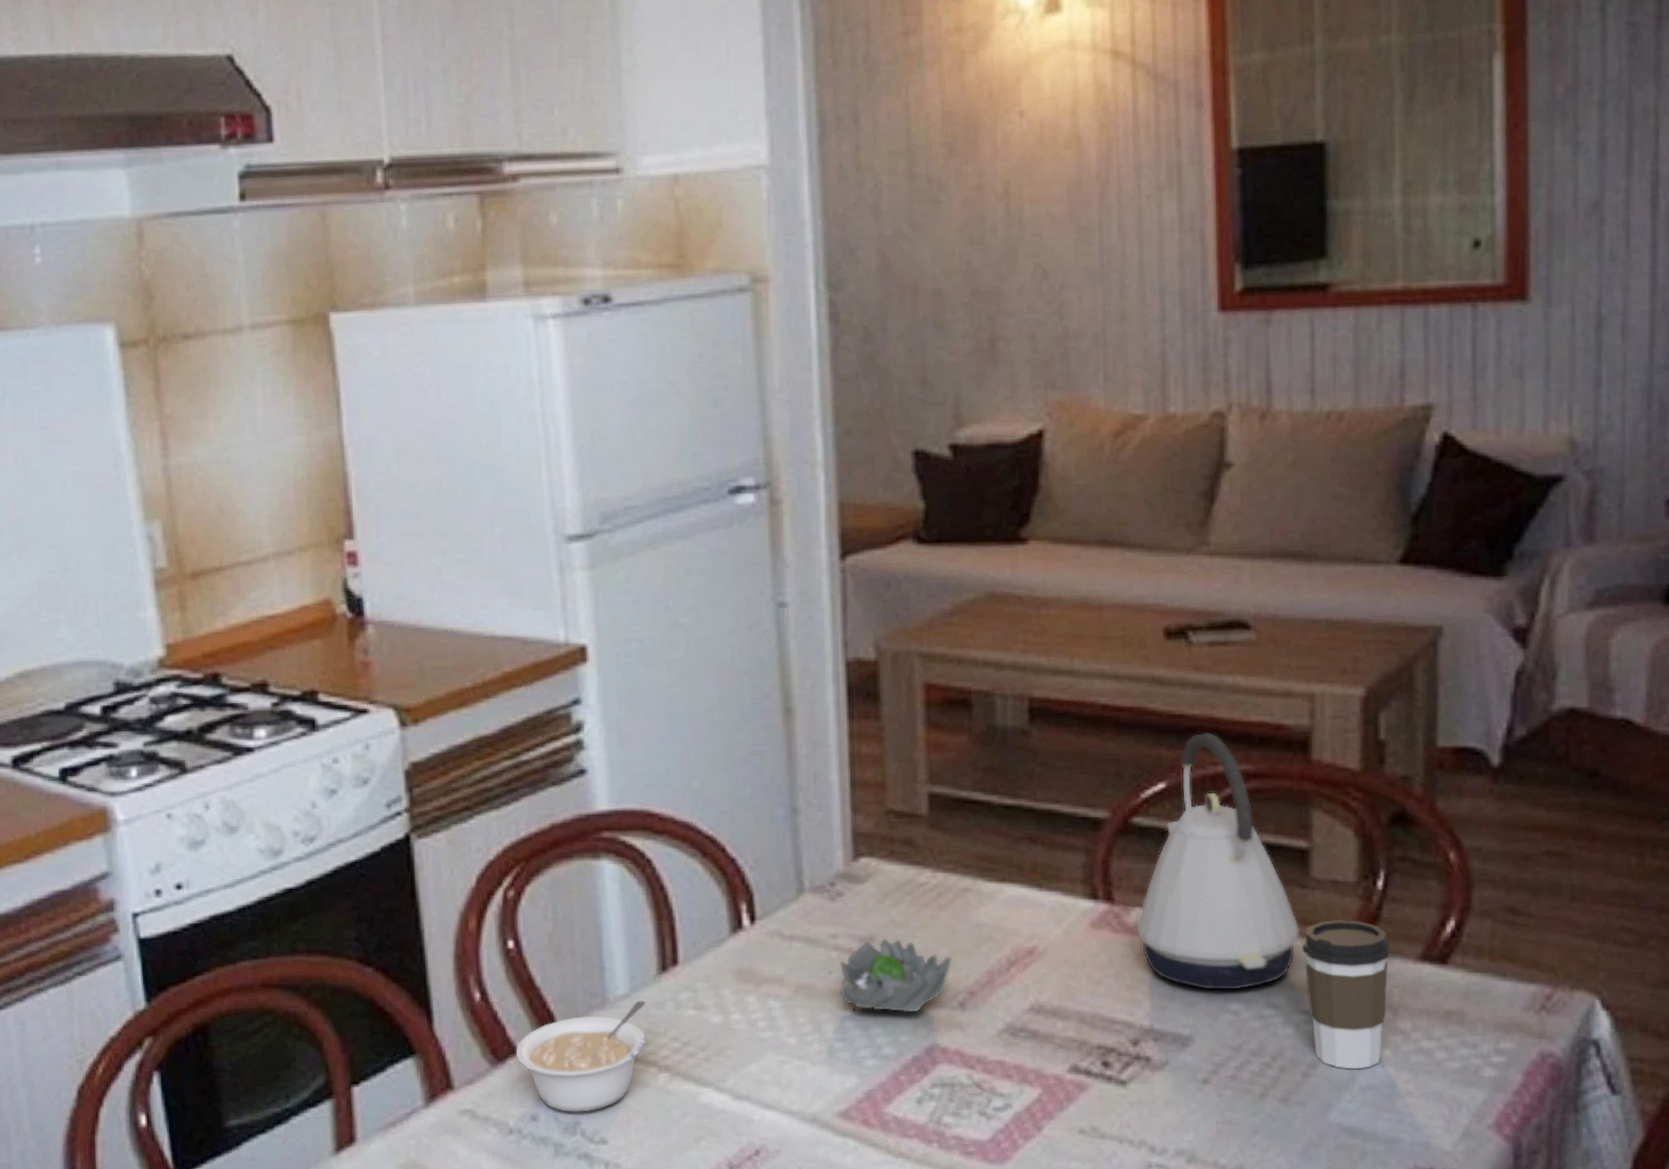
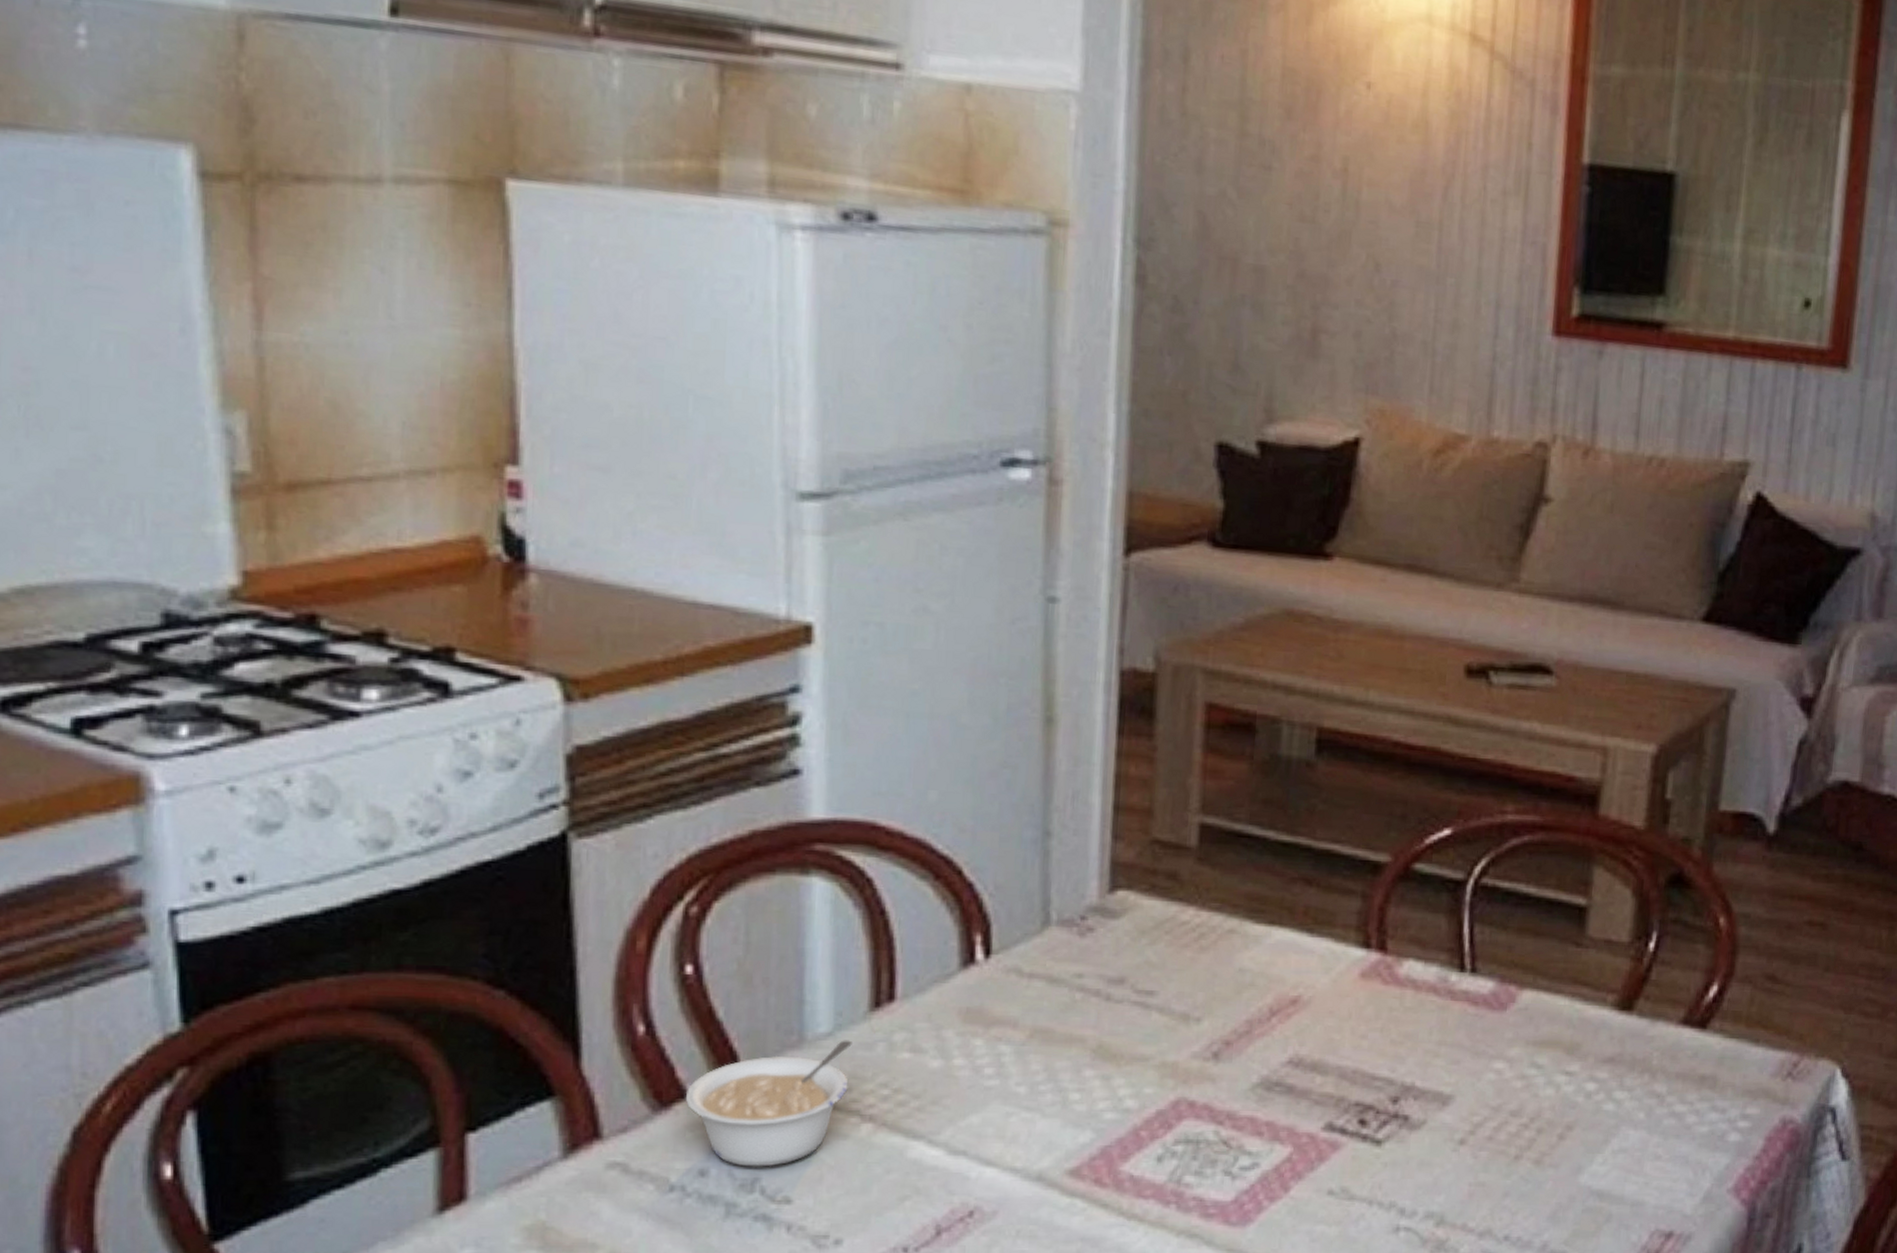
flower: present [827,938,953,1013] -> none [1069,979,1210,1063]
kettle: present [1136,732,1299,990] -> none [1406,778,1570,1049]
coffee cup: present [1302,919,1390,1070] -> none [1570,979,1655,1132]

